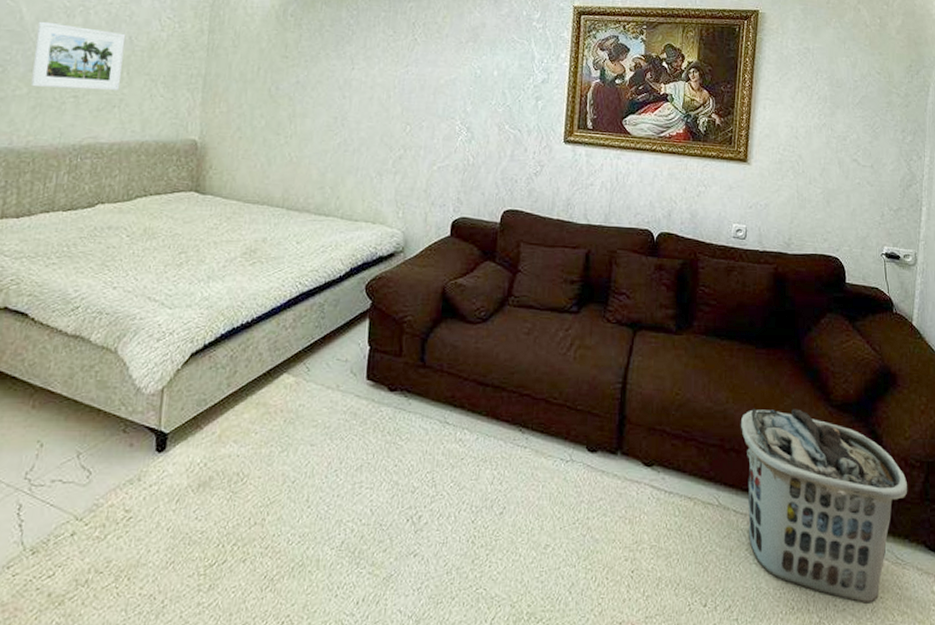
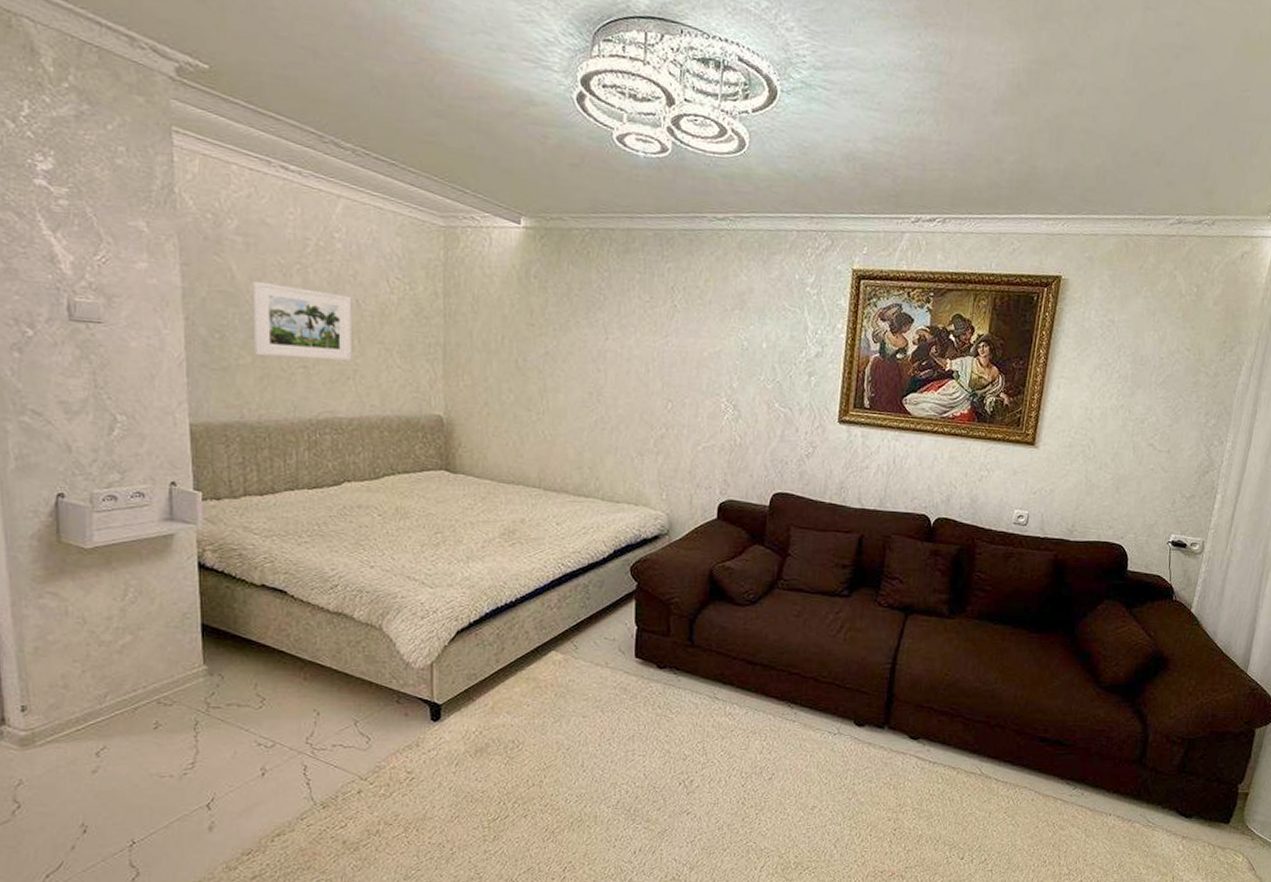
clothes hamper: present [740,408,908,604] -> none [1007,688,1167,859]

